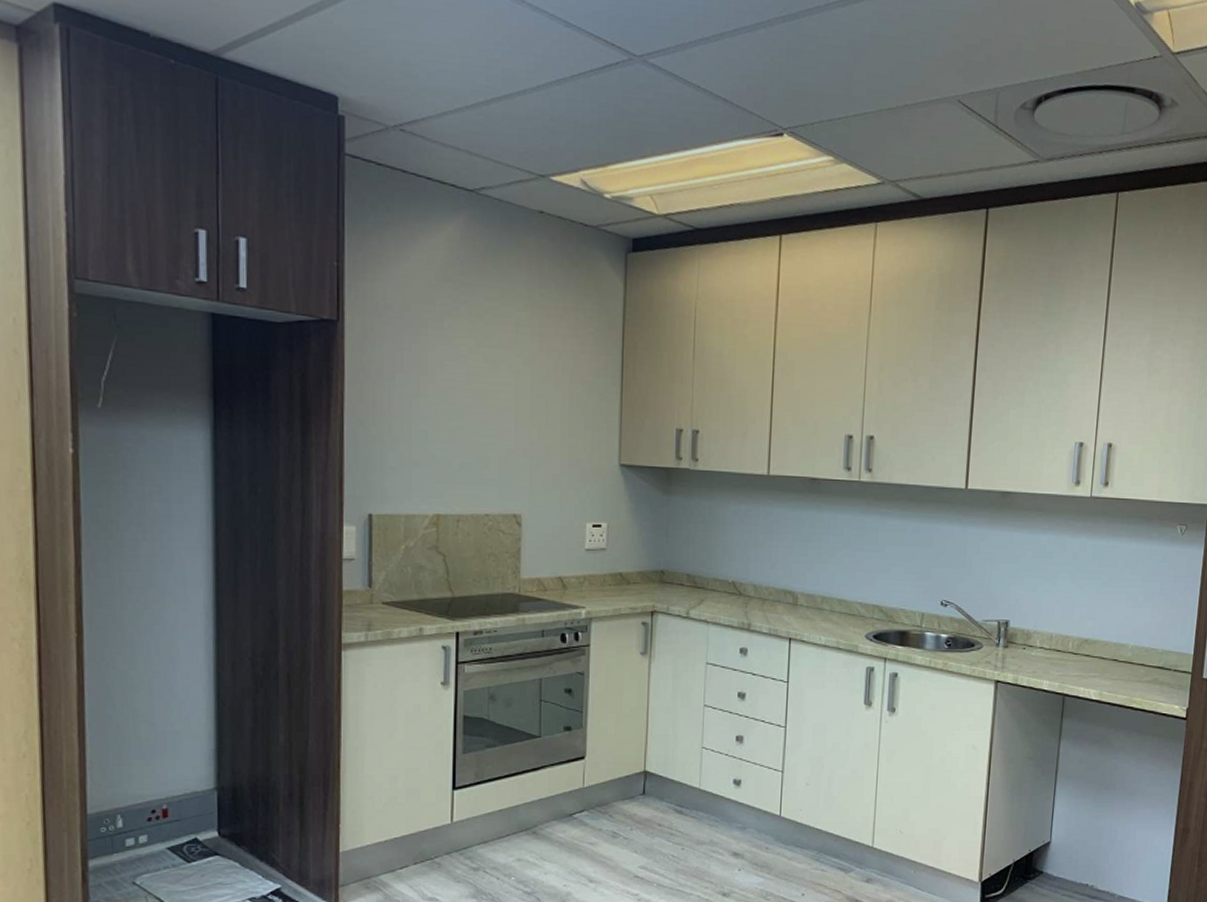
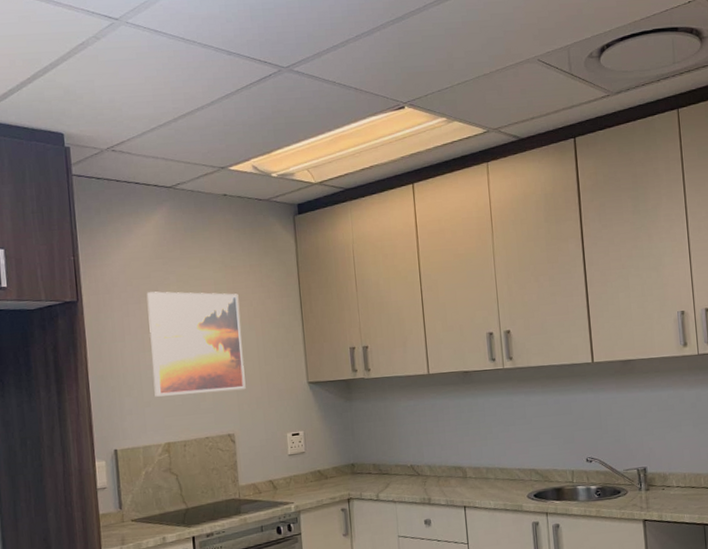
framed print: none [426,322,545,463] -> present [146,291,246,397]

